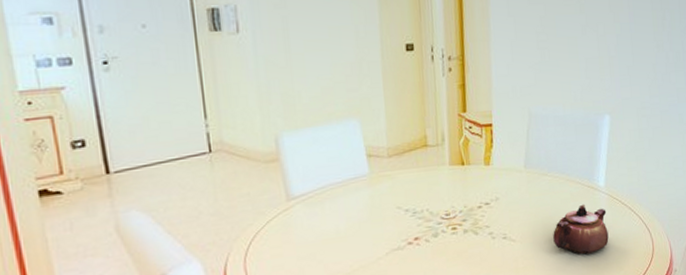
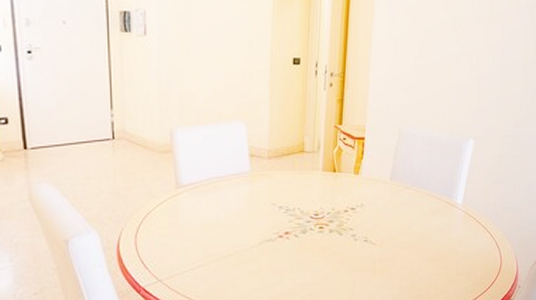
teapot: present [553,203,609,255] -> none [410,218,461,263]

